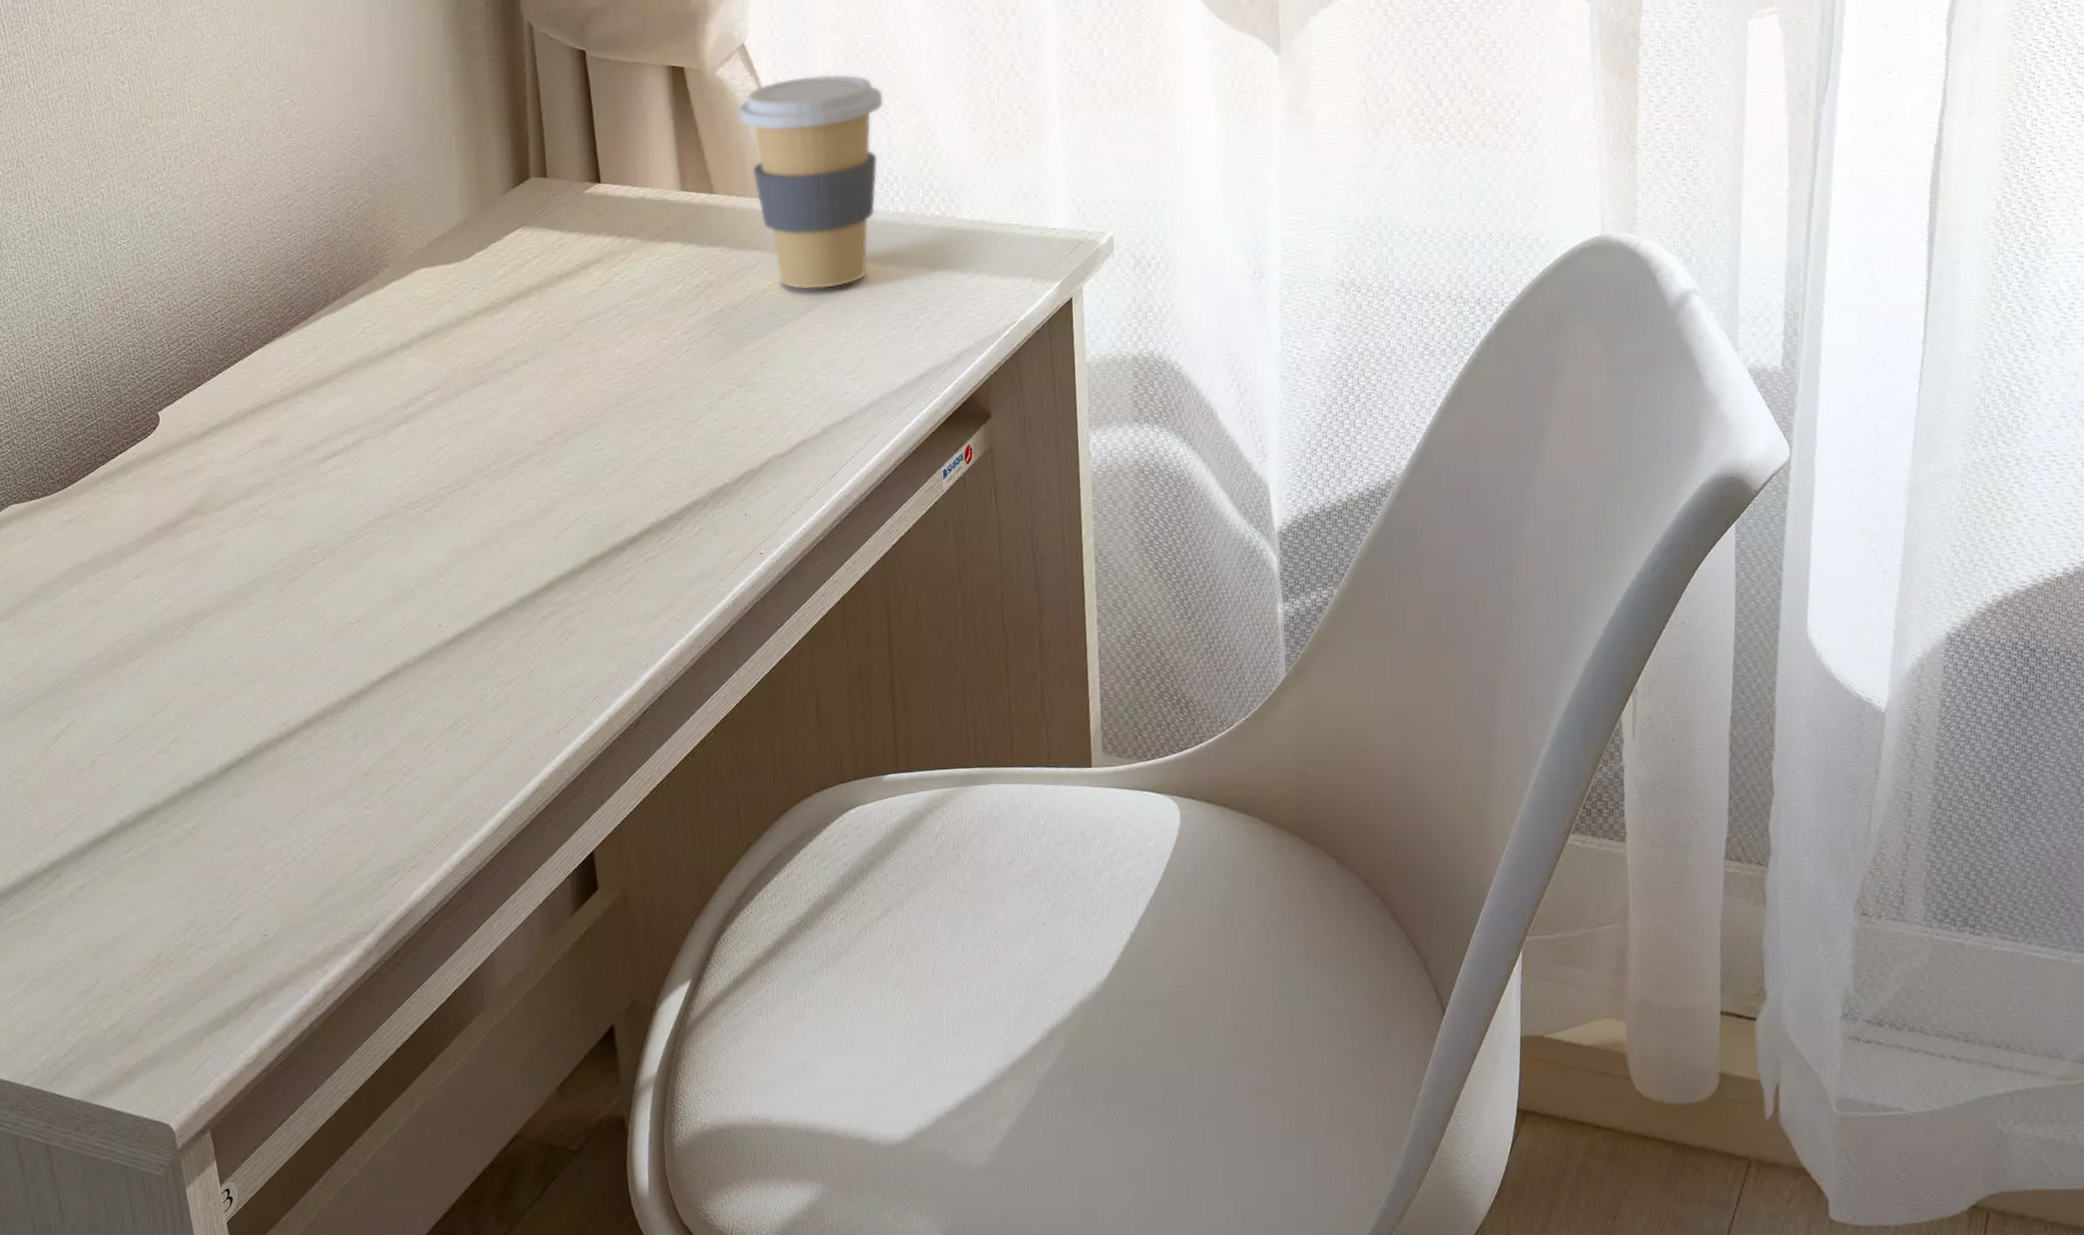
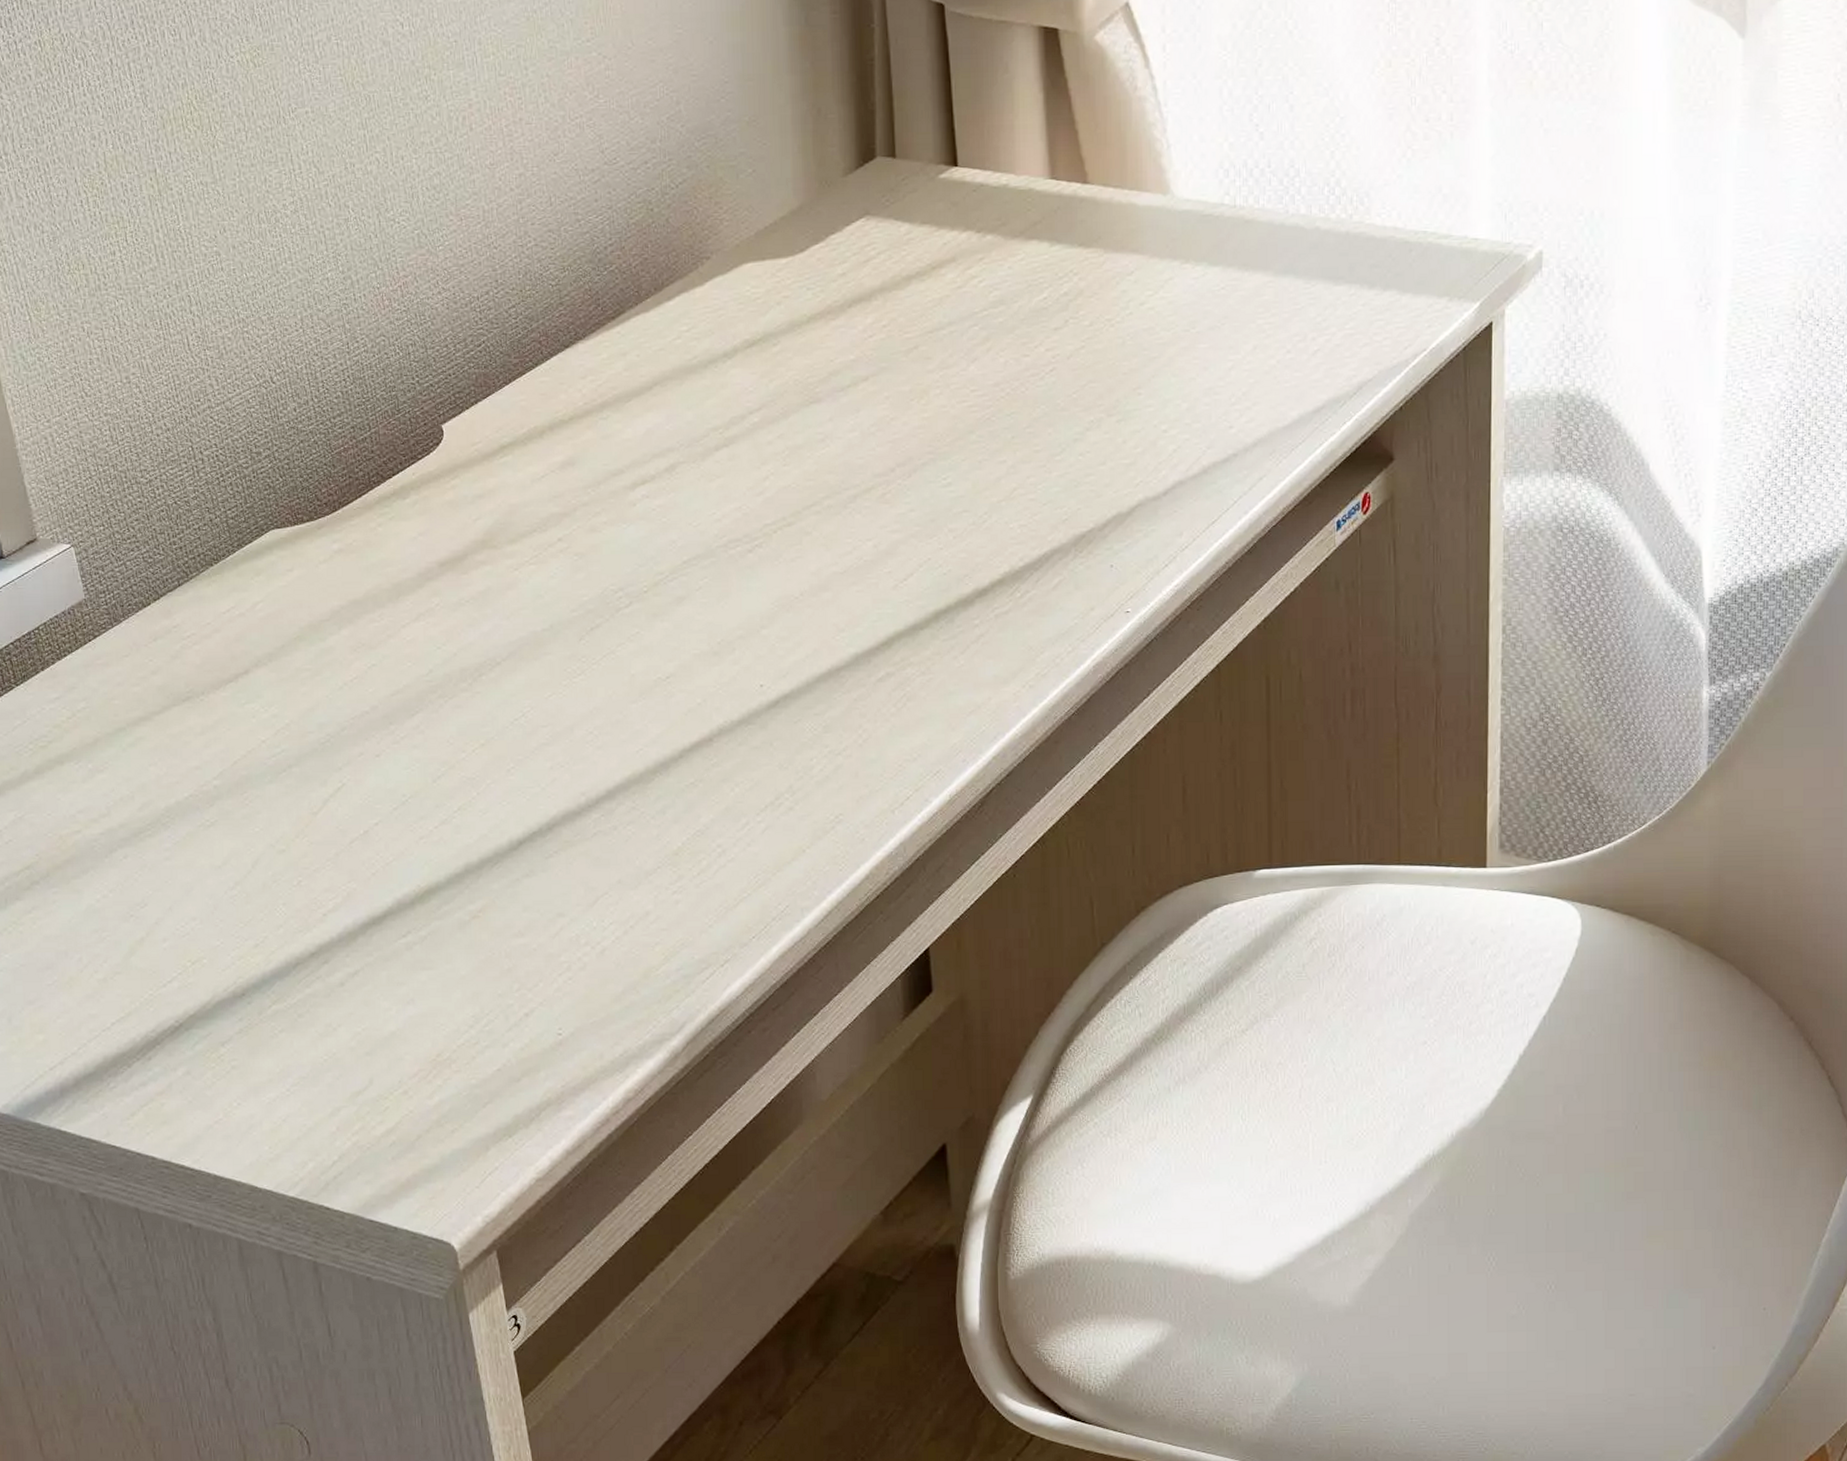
coffee cup: present [737,74,884,290] -> none [1118,43,1289,303]

